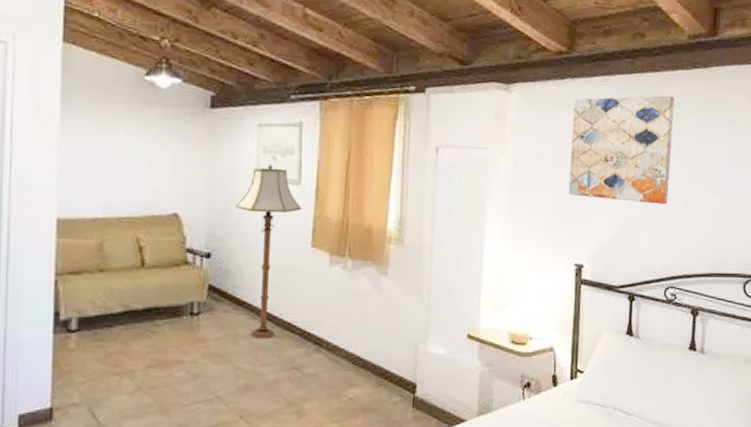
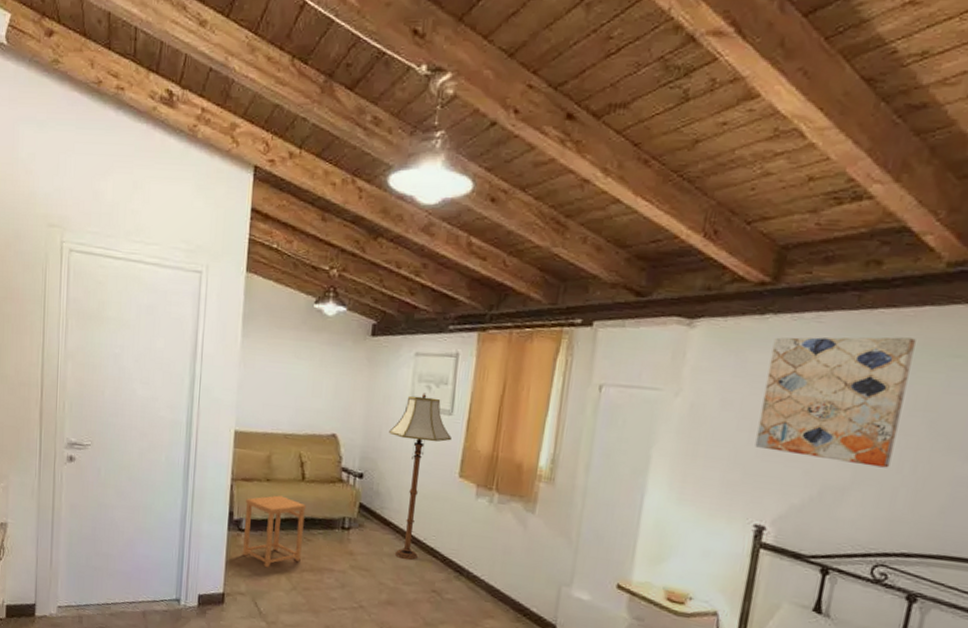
side table: none [74,286,149,371] -> present [243,495,307,568]

